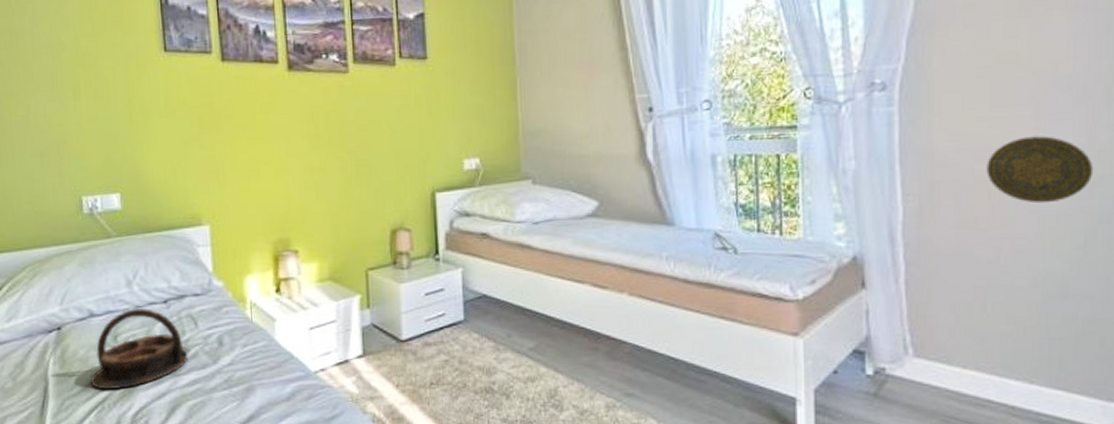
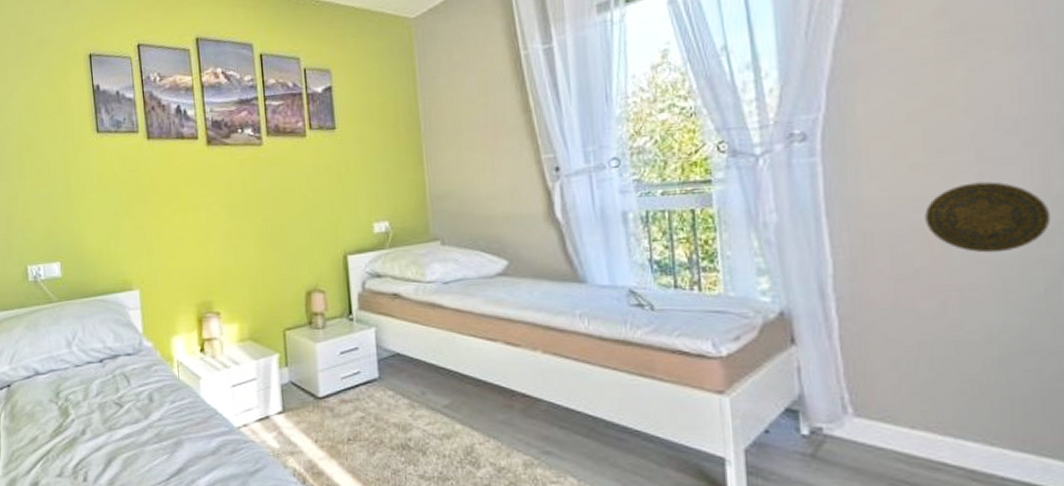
serving tray: present [90,309,188,390] -> none [36,367,122,443]

